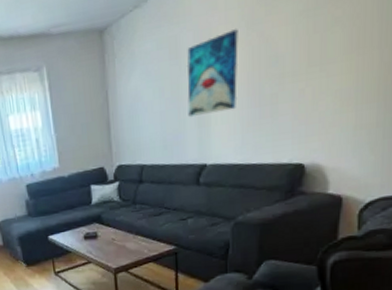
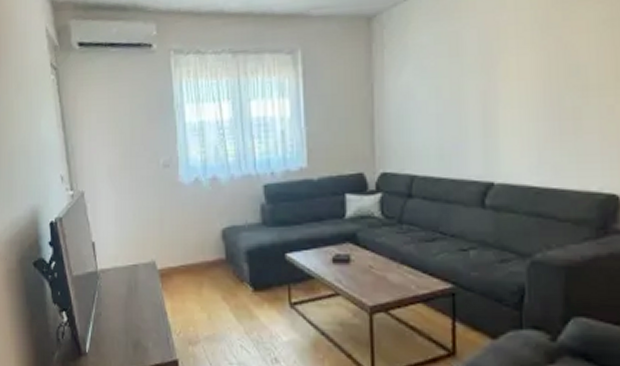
wall art: present [186,29,238,117] -> none [469,31,532,123]

